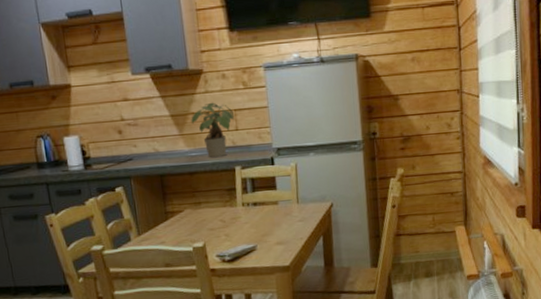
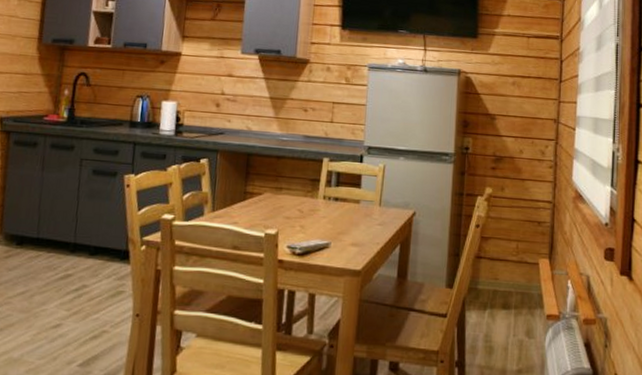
potted plant: present [191,102,235,158] -> none [288,91,332,146]

